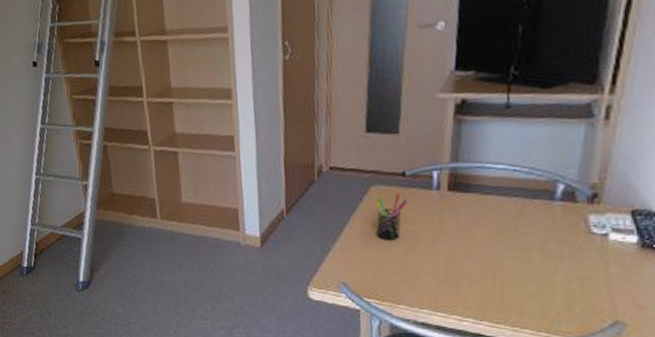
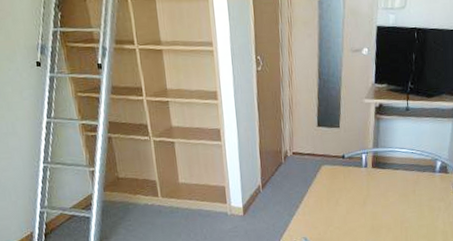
pen holder: present [376,194,408,240] -> none [325,171,347,205]

